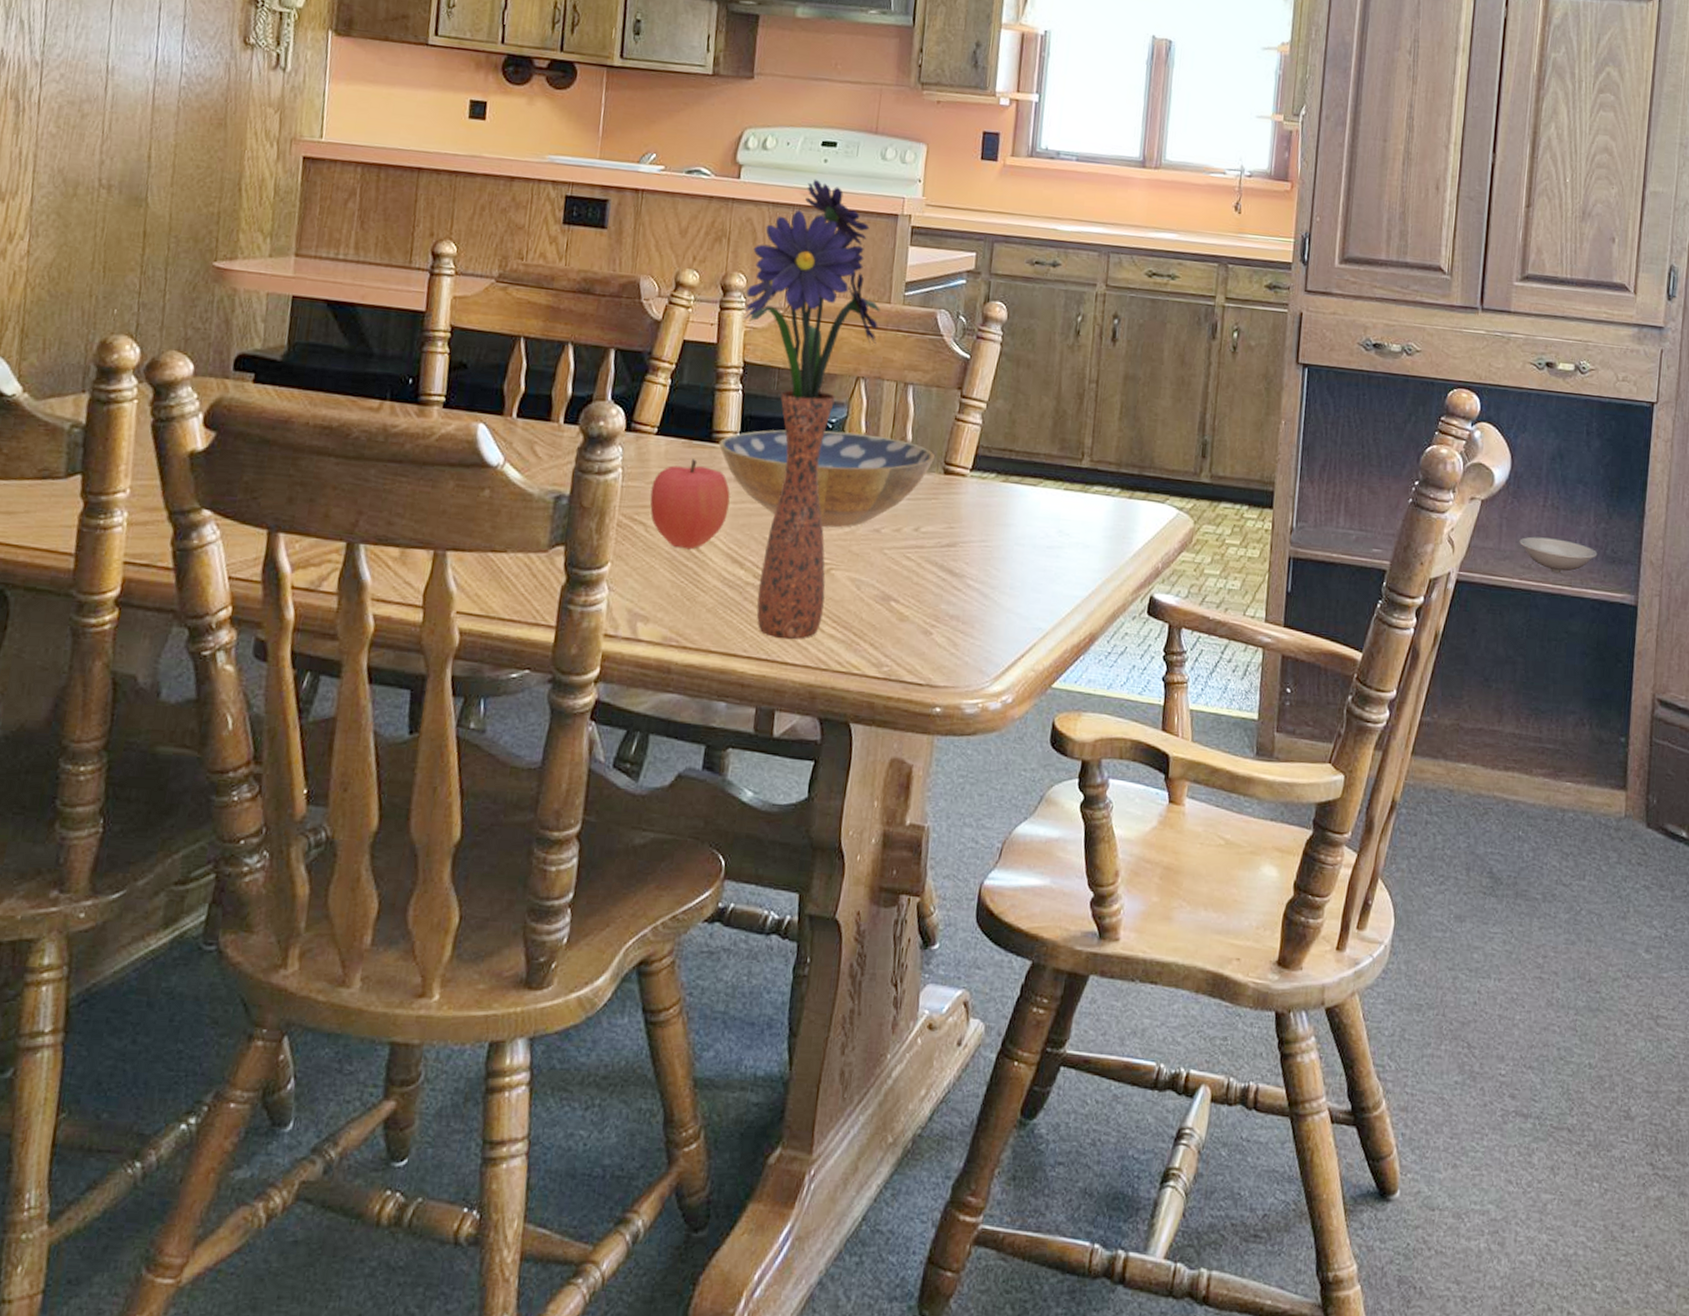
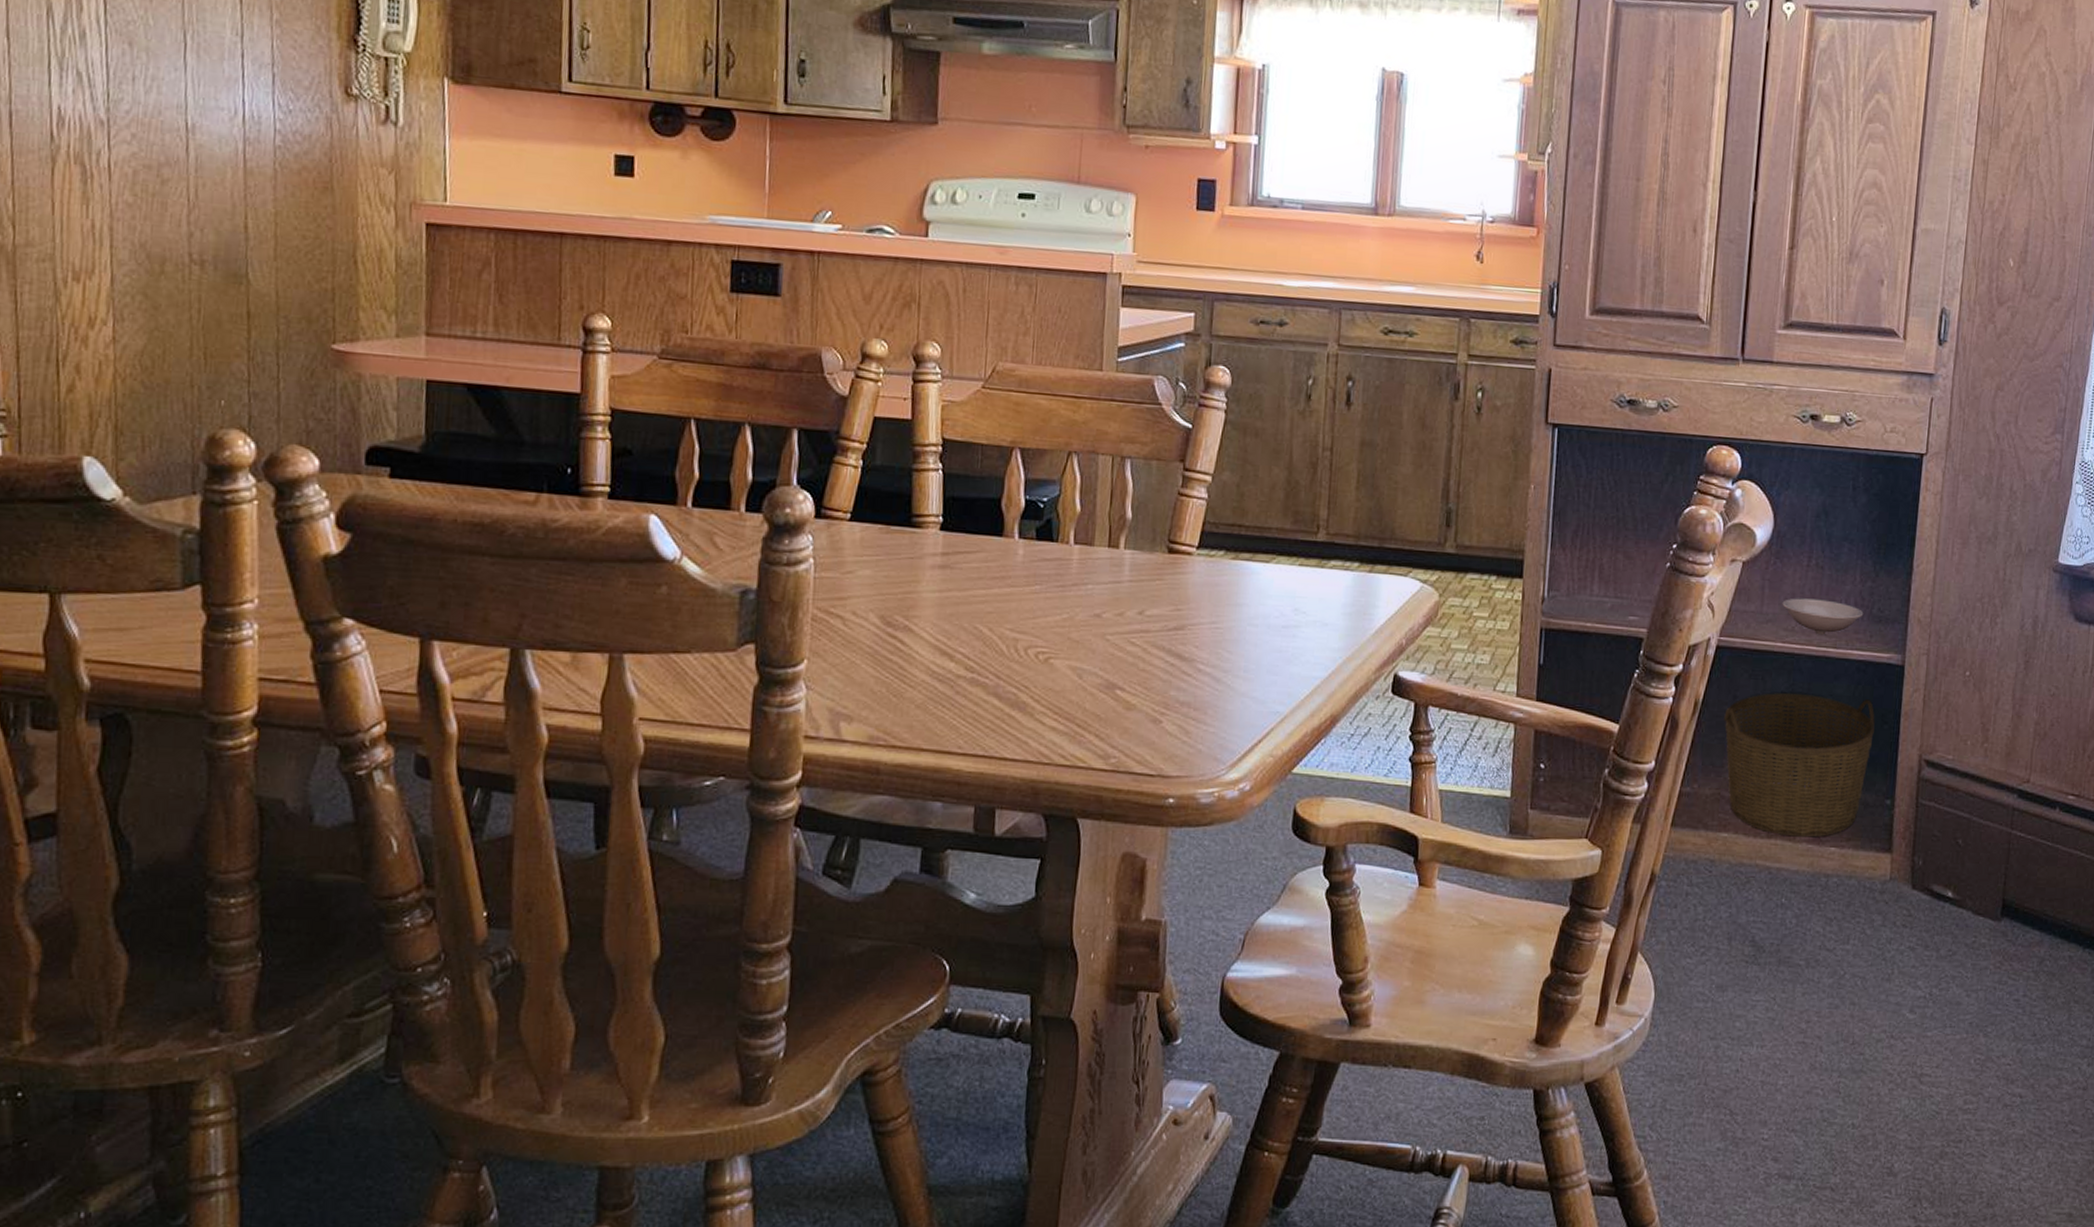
fruit: present [650,459,730,550] -> none [846,545,935,643]
bowl: present [718,429,936,528] -> none [919,510,1158,614]
flower arrangement: present [744,179,880,639] -> none [941,235,1091,733]
basket: none [1463,628,1609,772] -> present [1724,692,1875,838]

